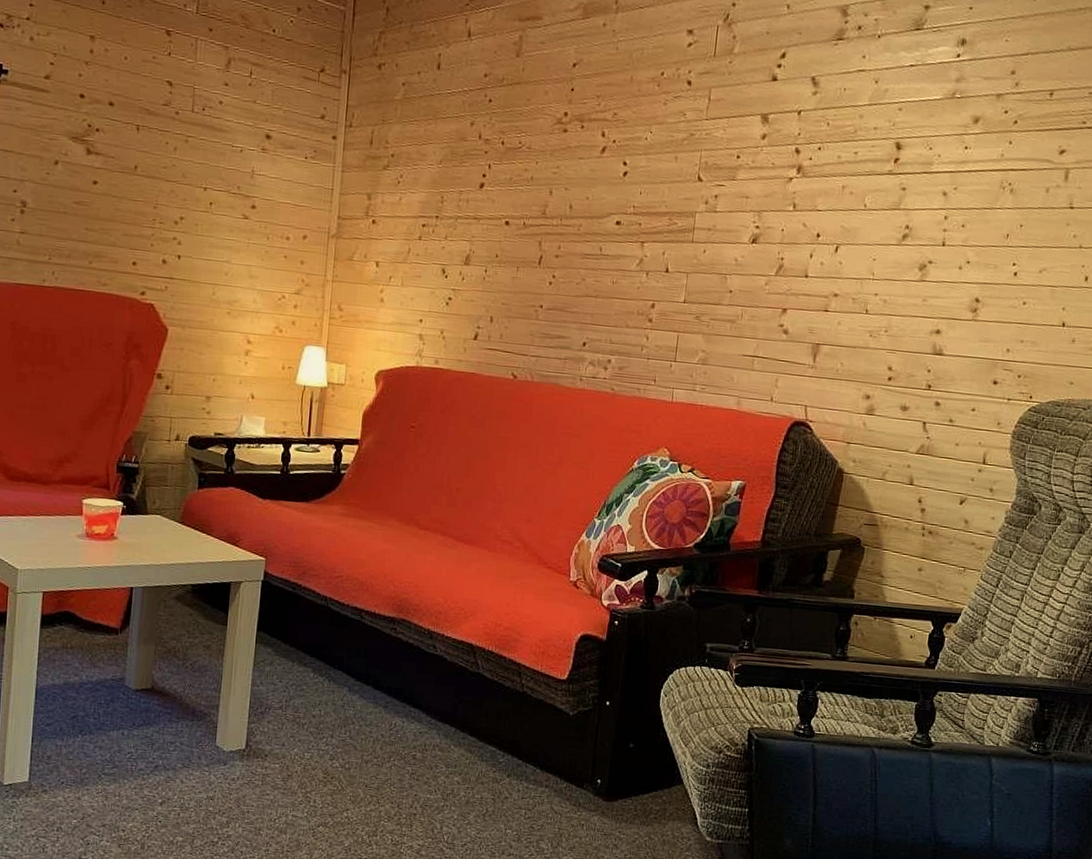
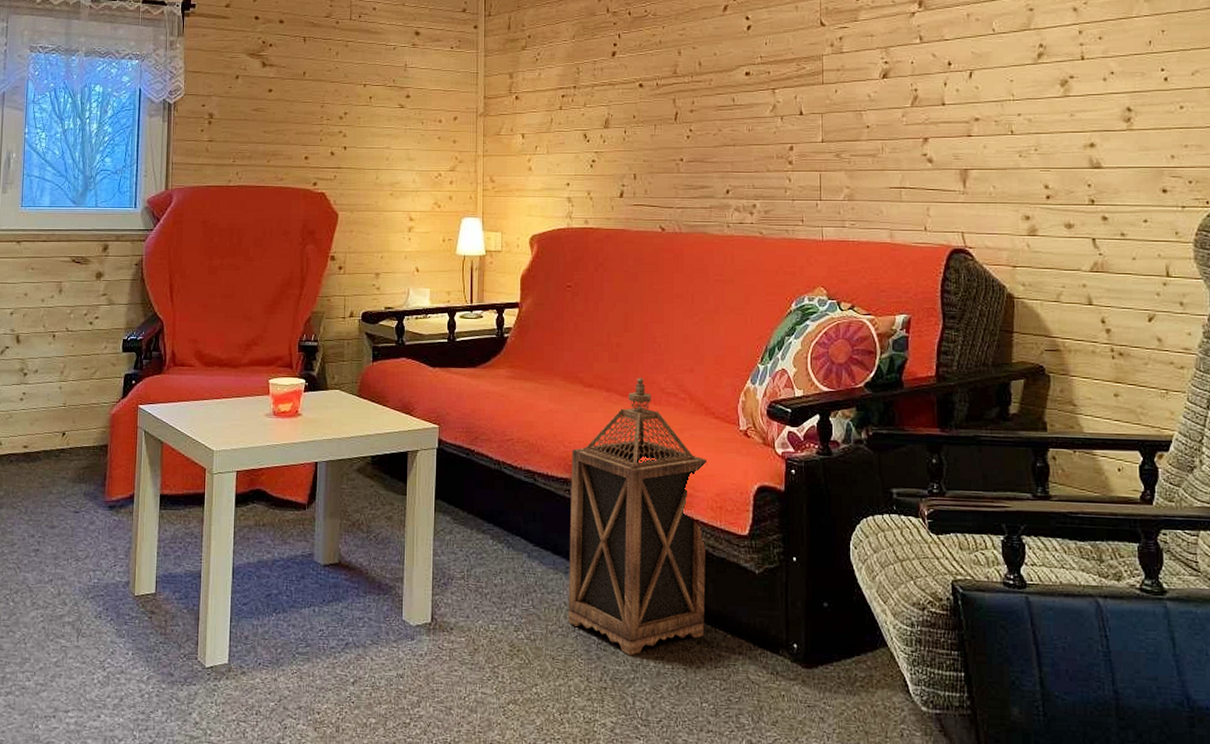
lantern: none [383,523,535,786] -> present [568,377,708,656]

